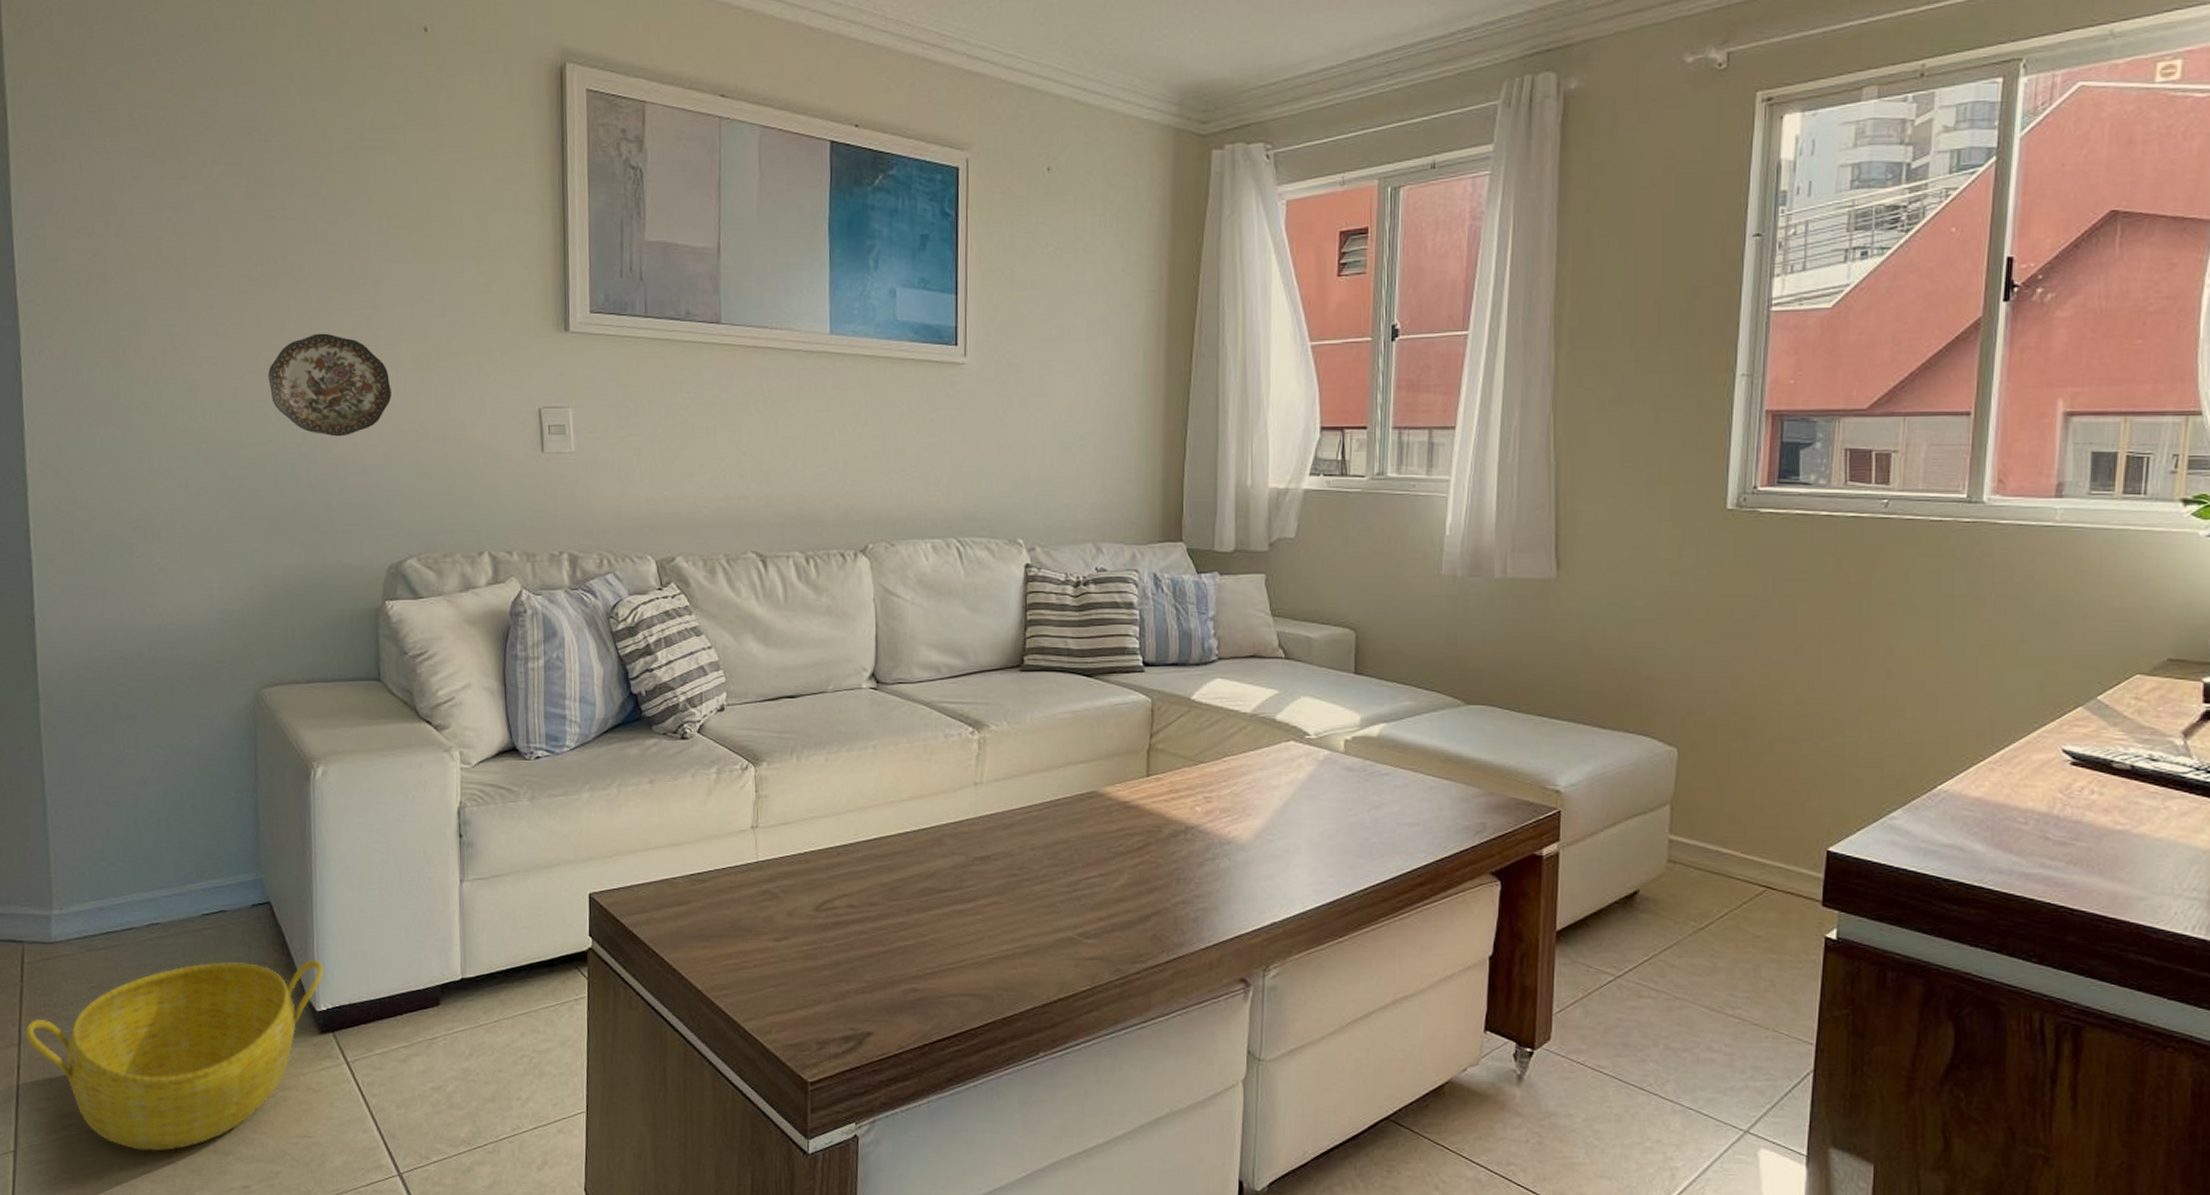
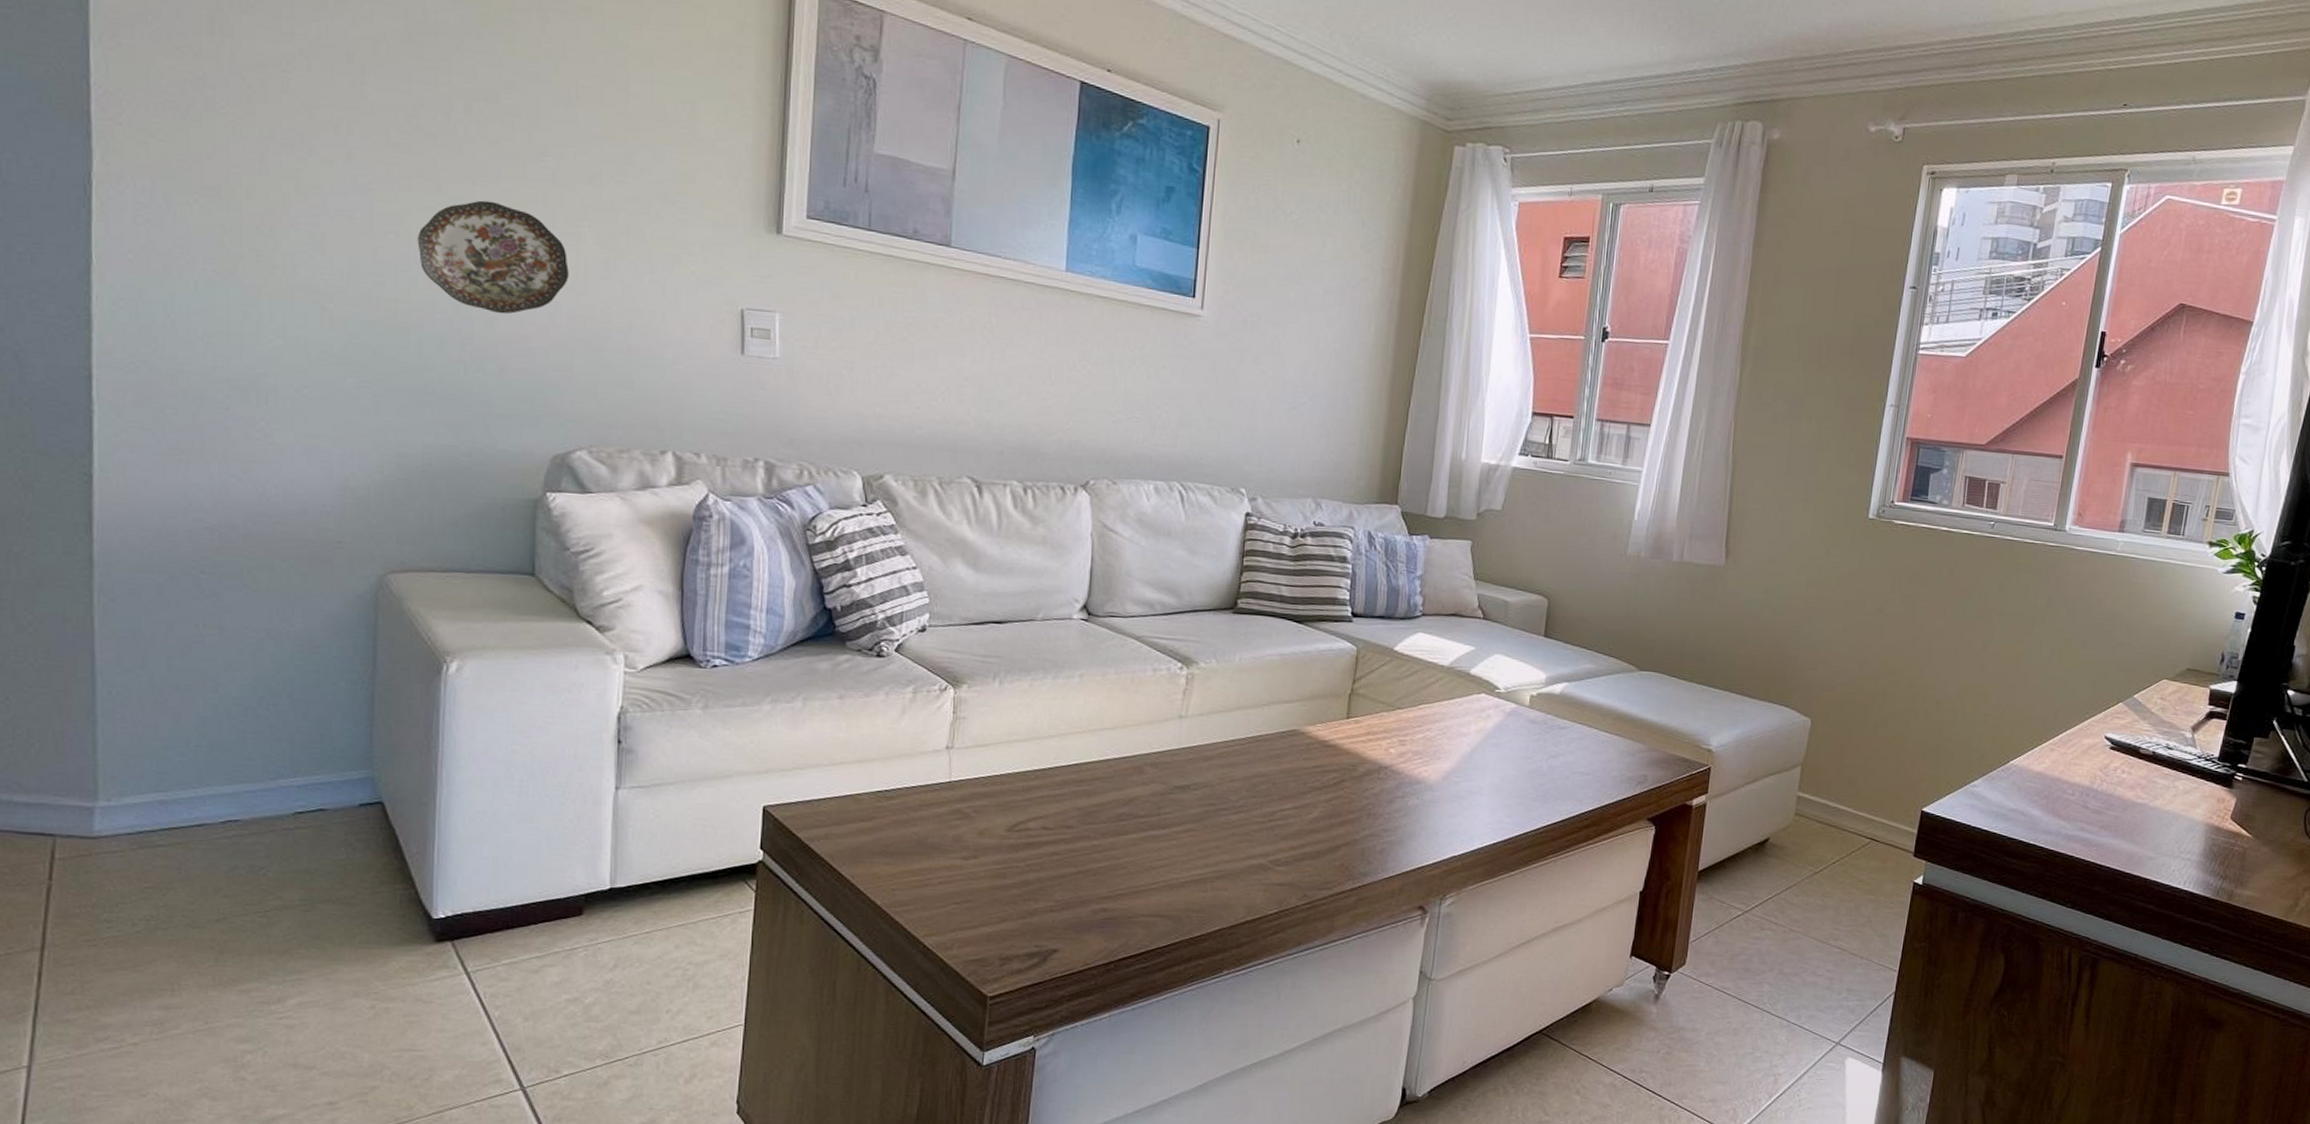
basket: present [24,960,324,1151] -> none [50,864,444,1066]

